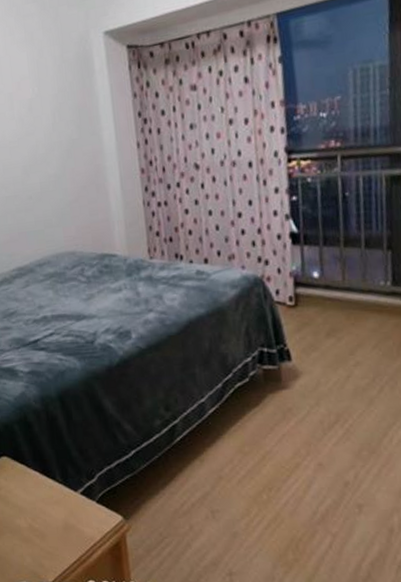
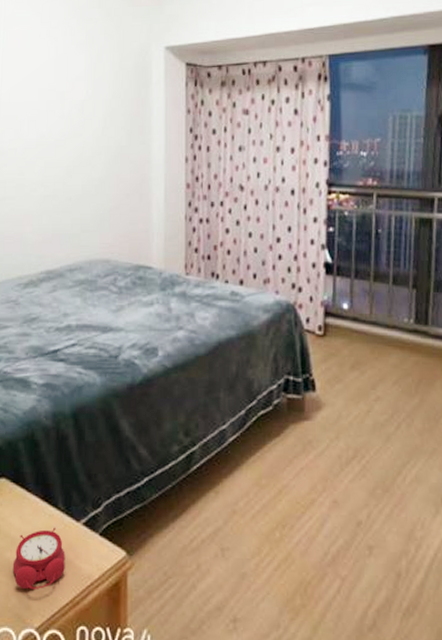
alarm clock: none [23,497,70,550] -> present [12,527,65,589]

